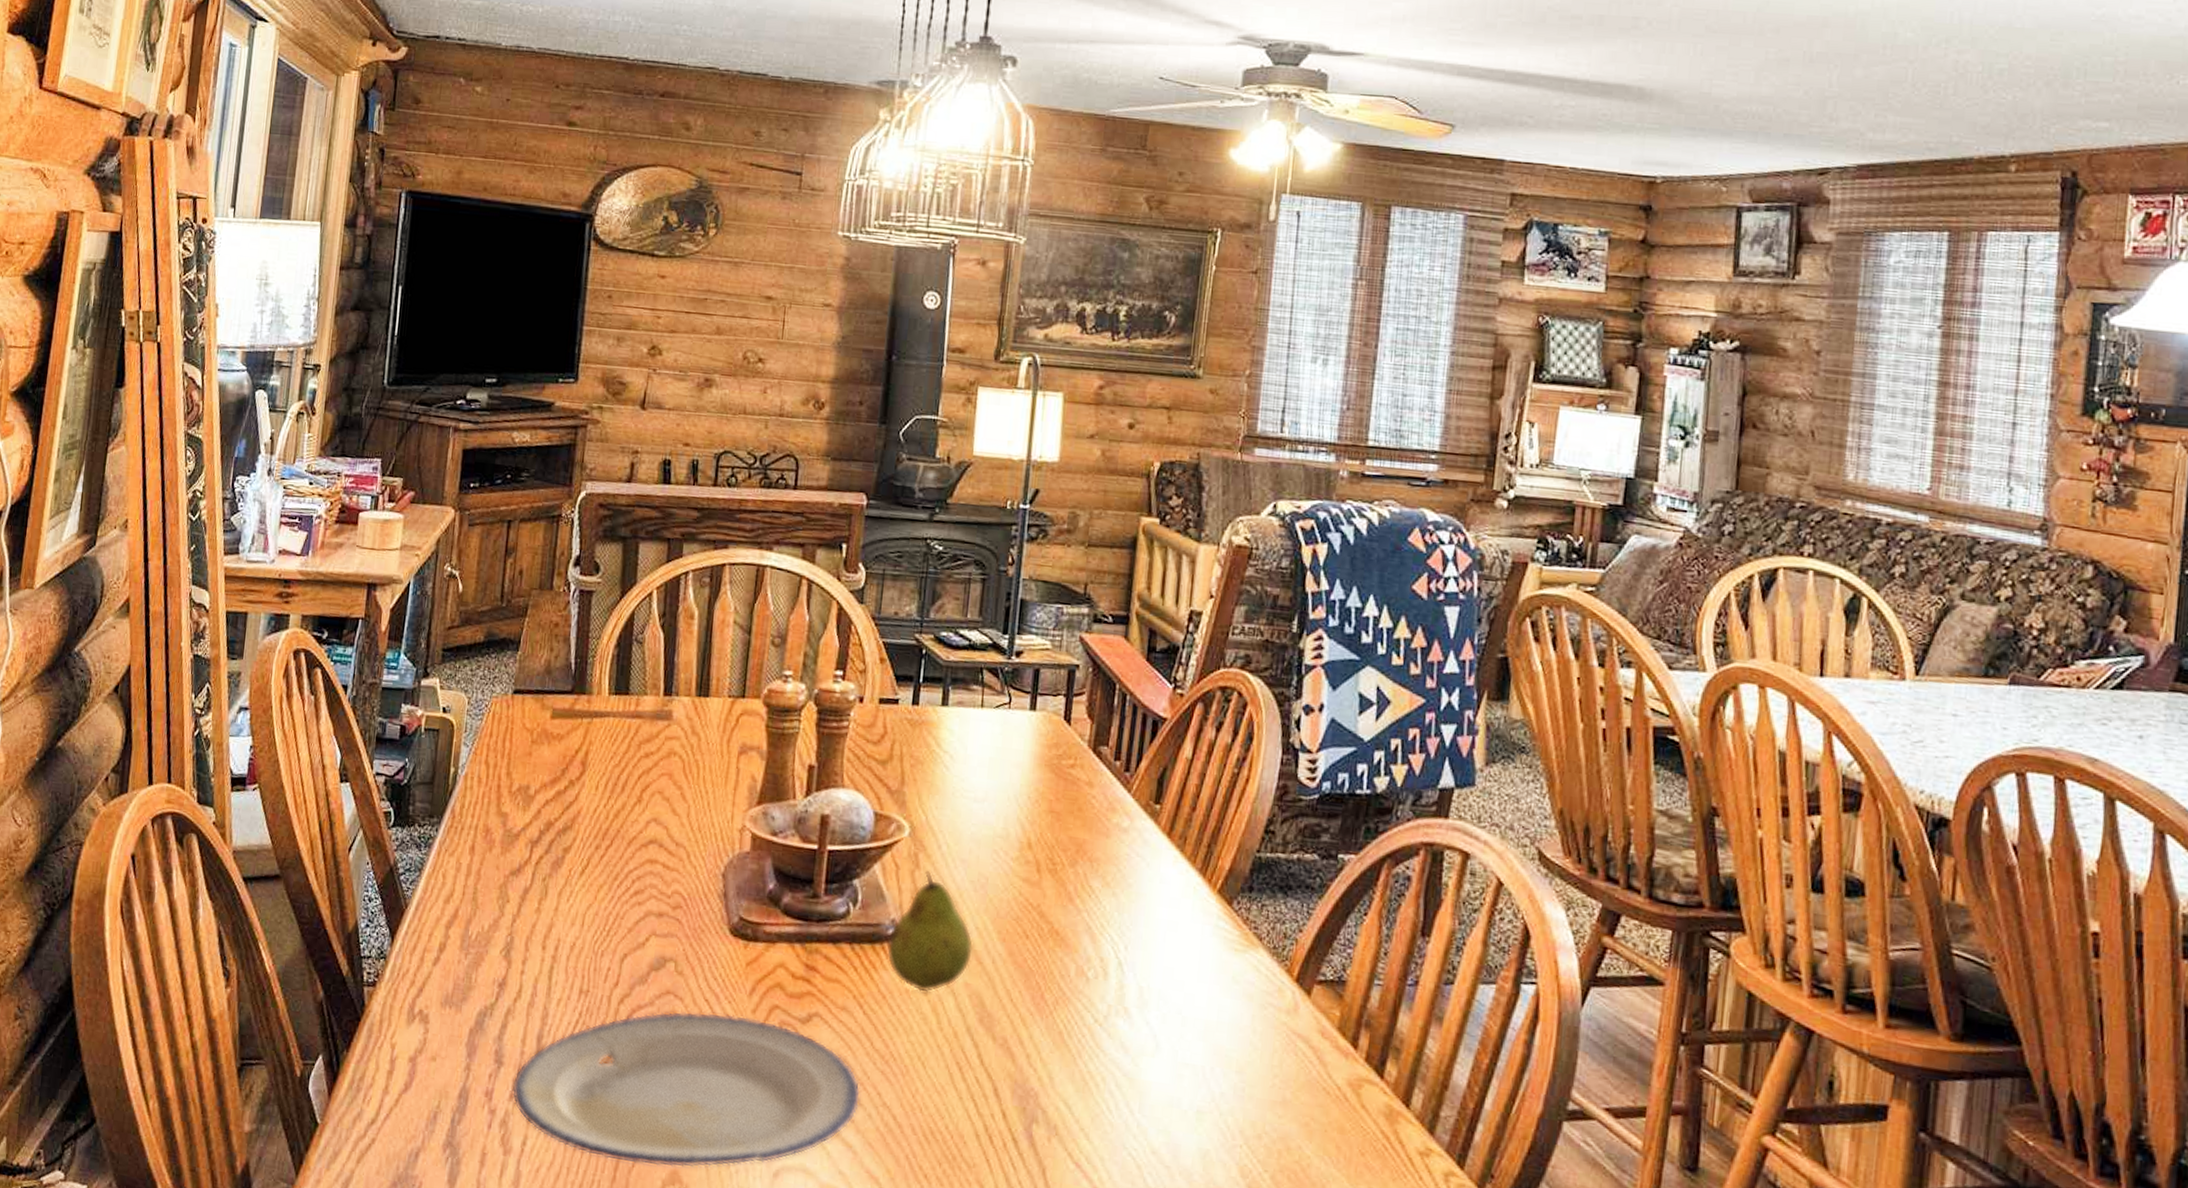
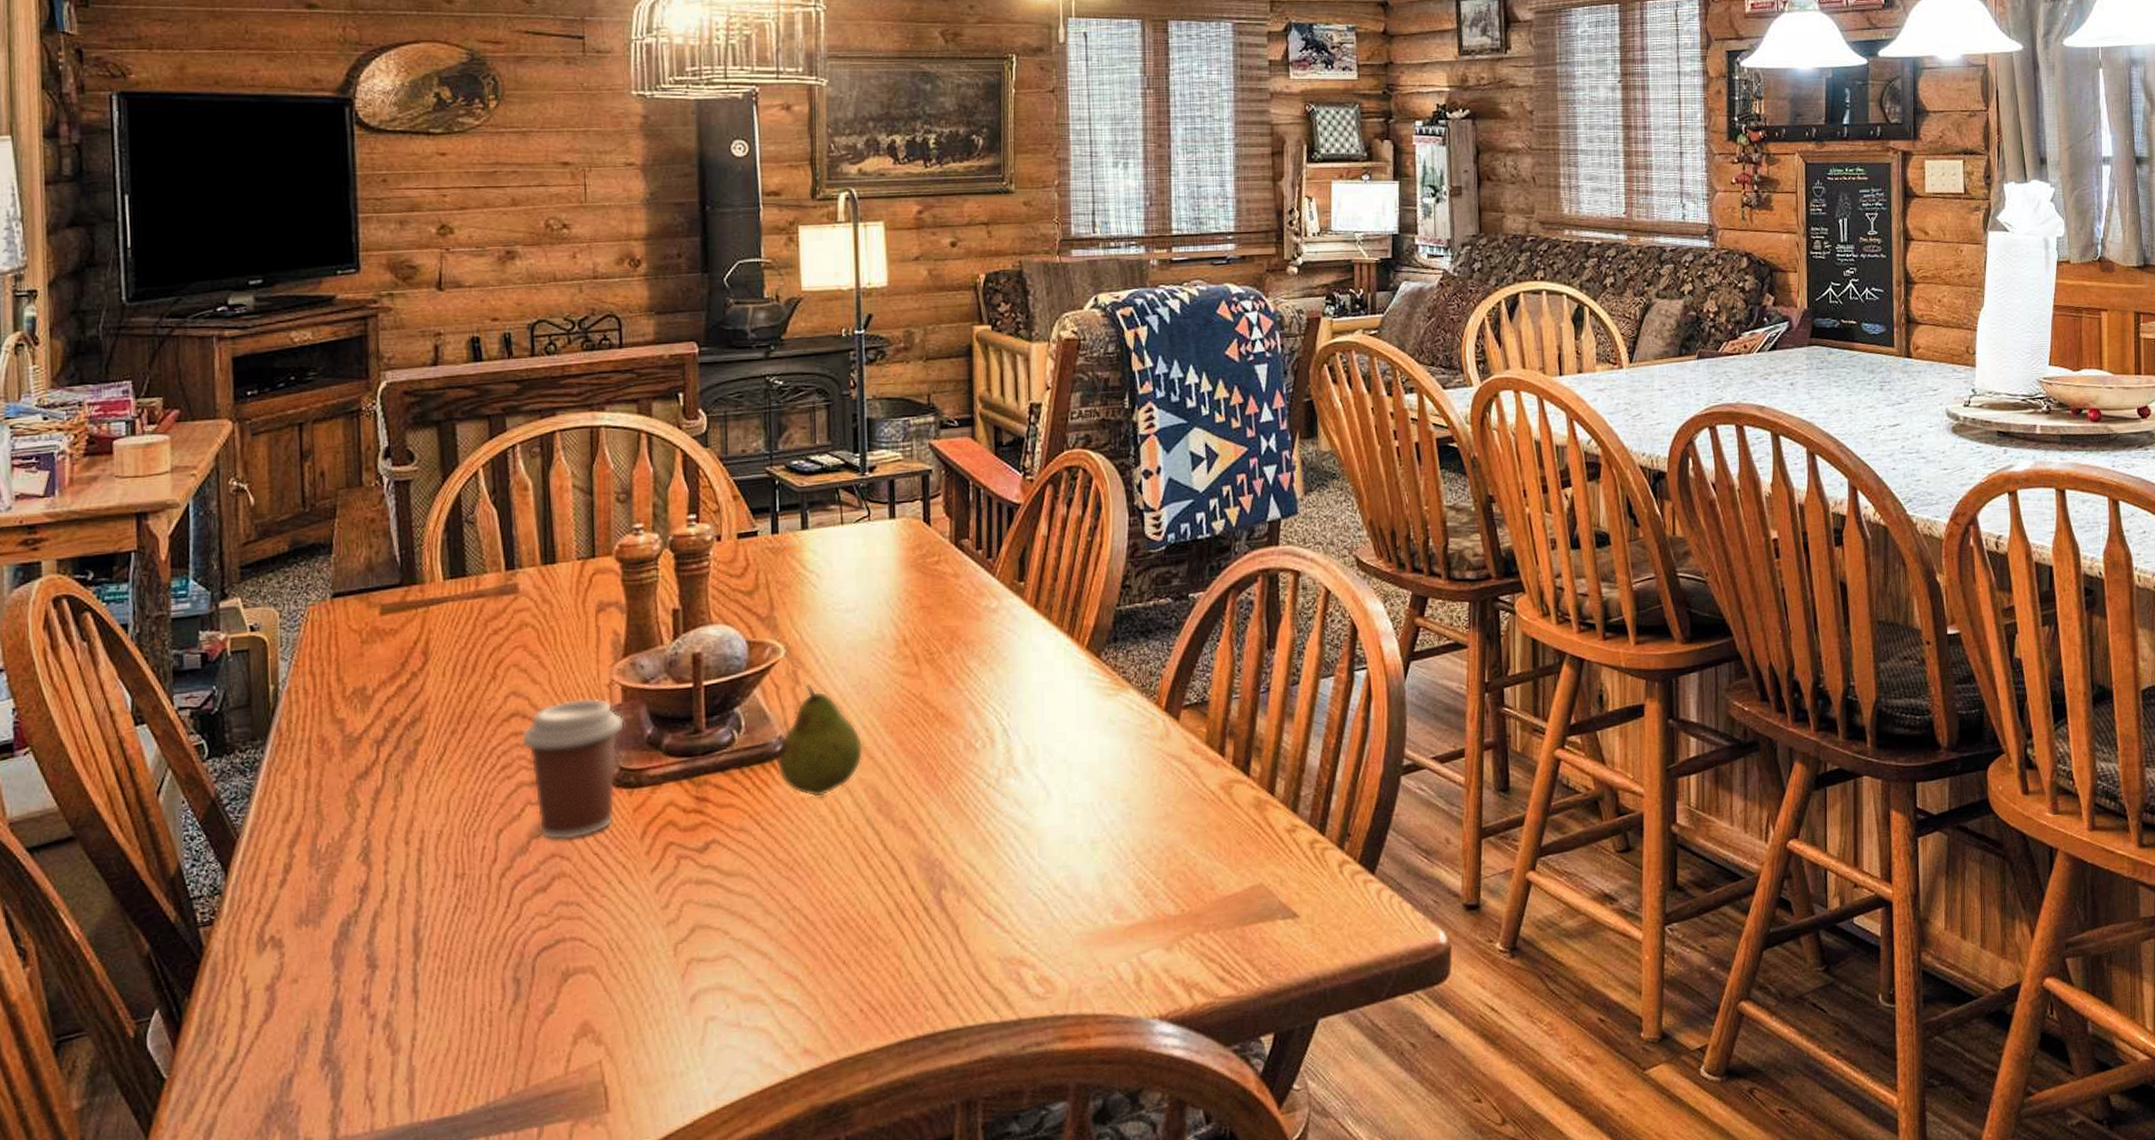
plate: present [512,1011,861,1168] -> none [391,859,770,1031]
coffee cup: none [655,837,750,981] -> present [521,697,624,841]

